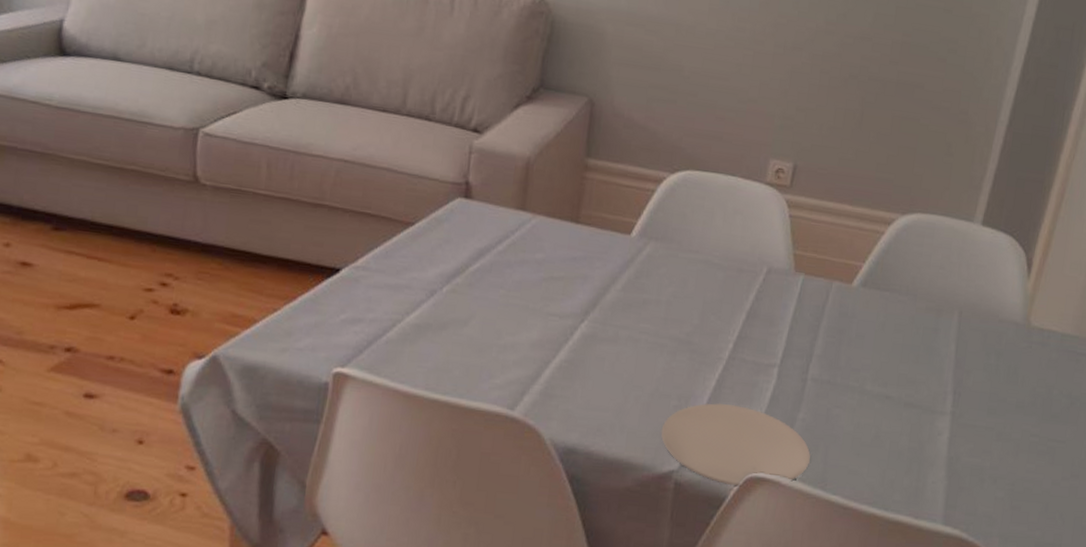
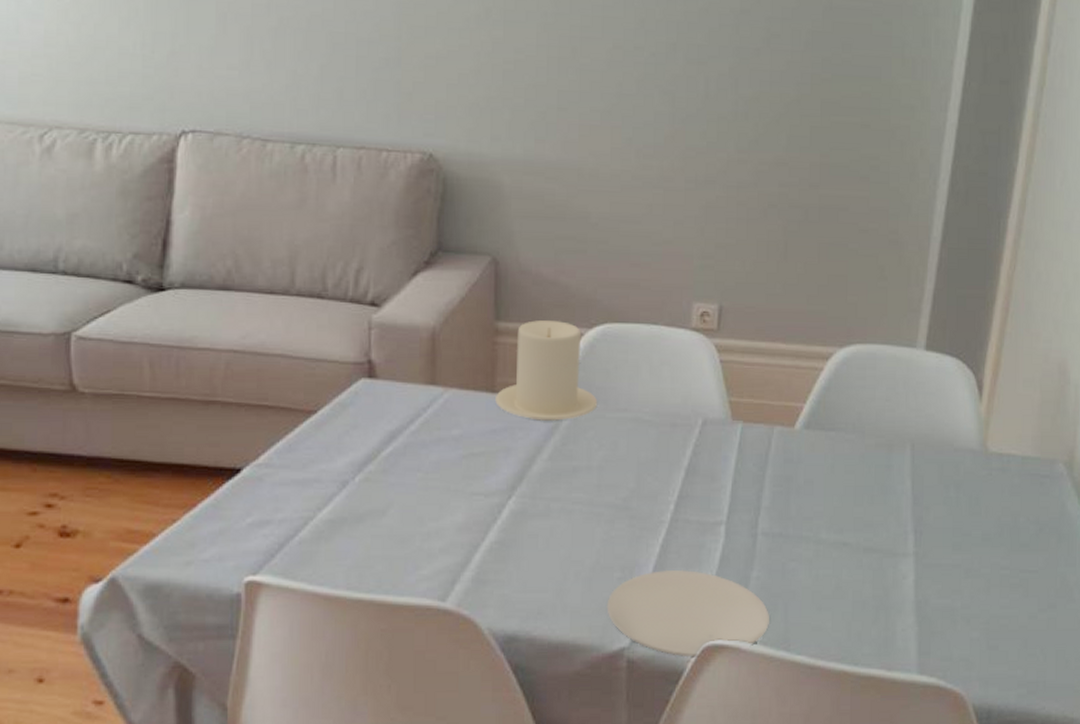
candle: none [578,160,673,256] -> present [495,320,598,421]

